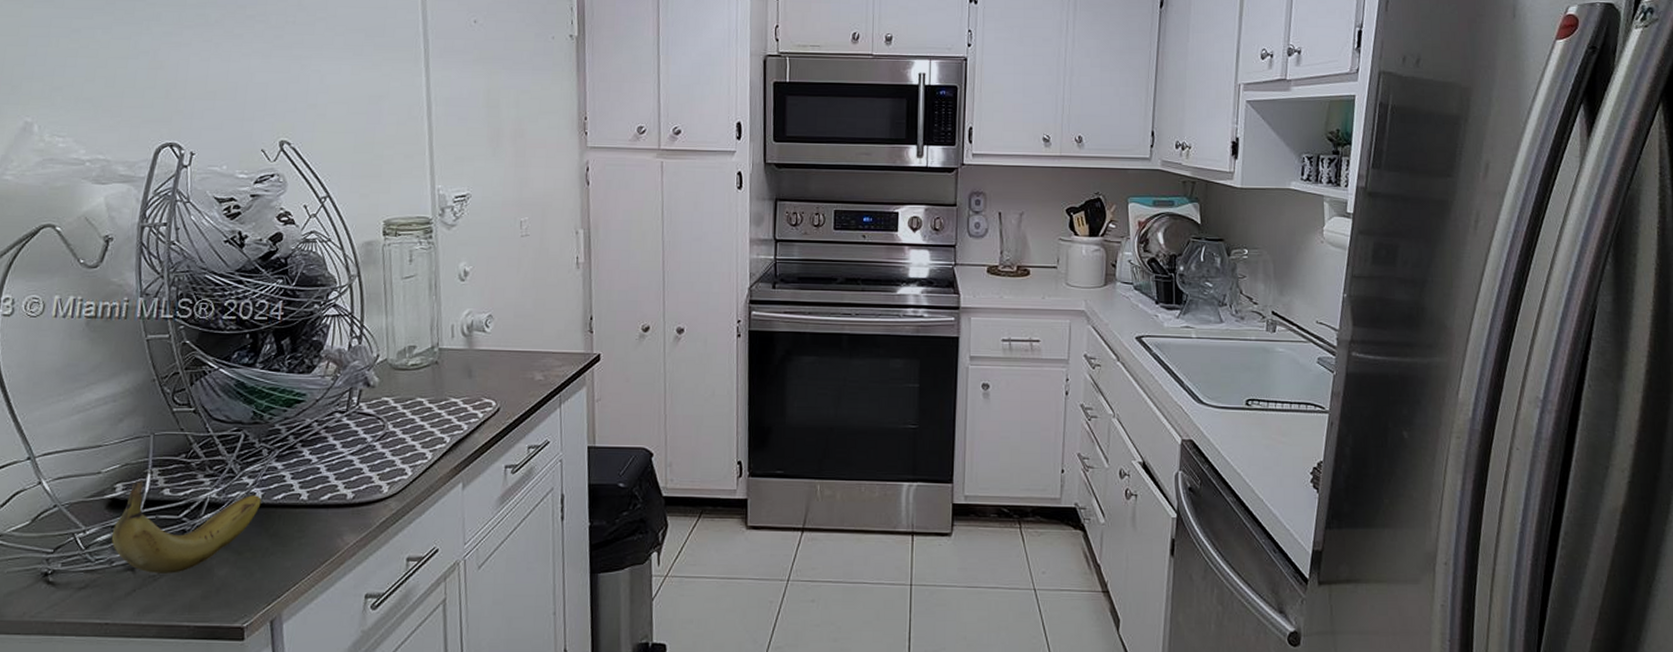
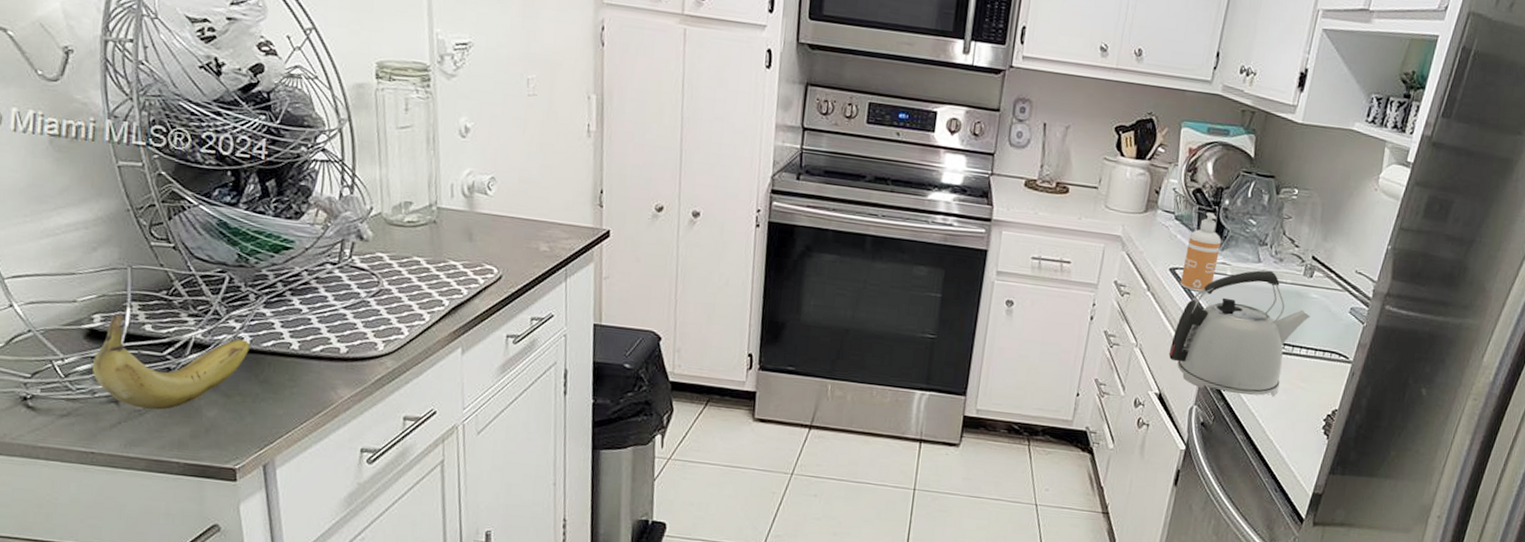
kettle: none [1146,329,1280,456] -> present [1168,270,1311,396]
soap dispenser: none [1148,279,1182,357] -> present [1180,212,1222,292]

